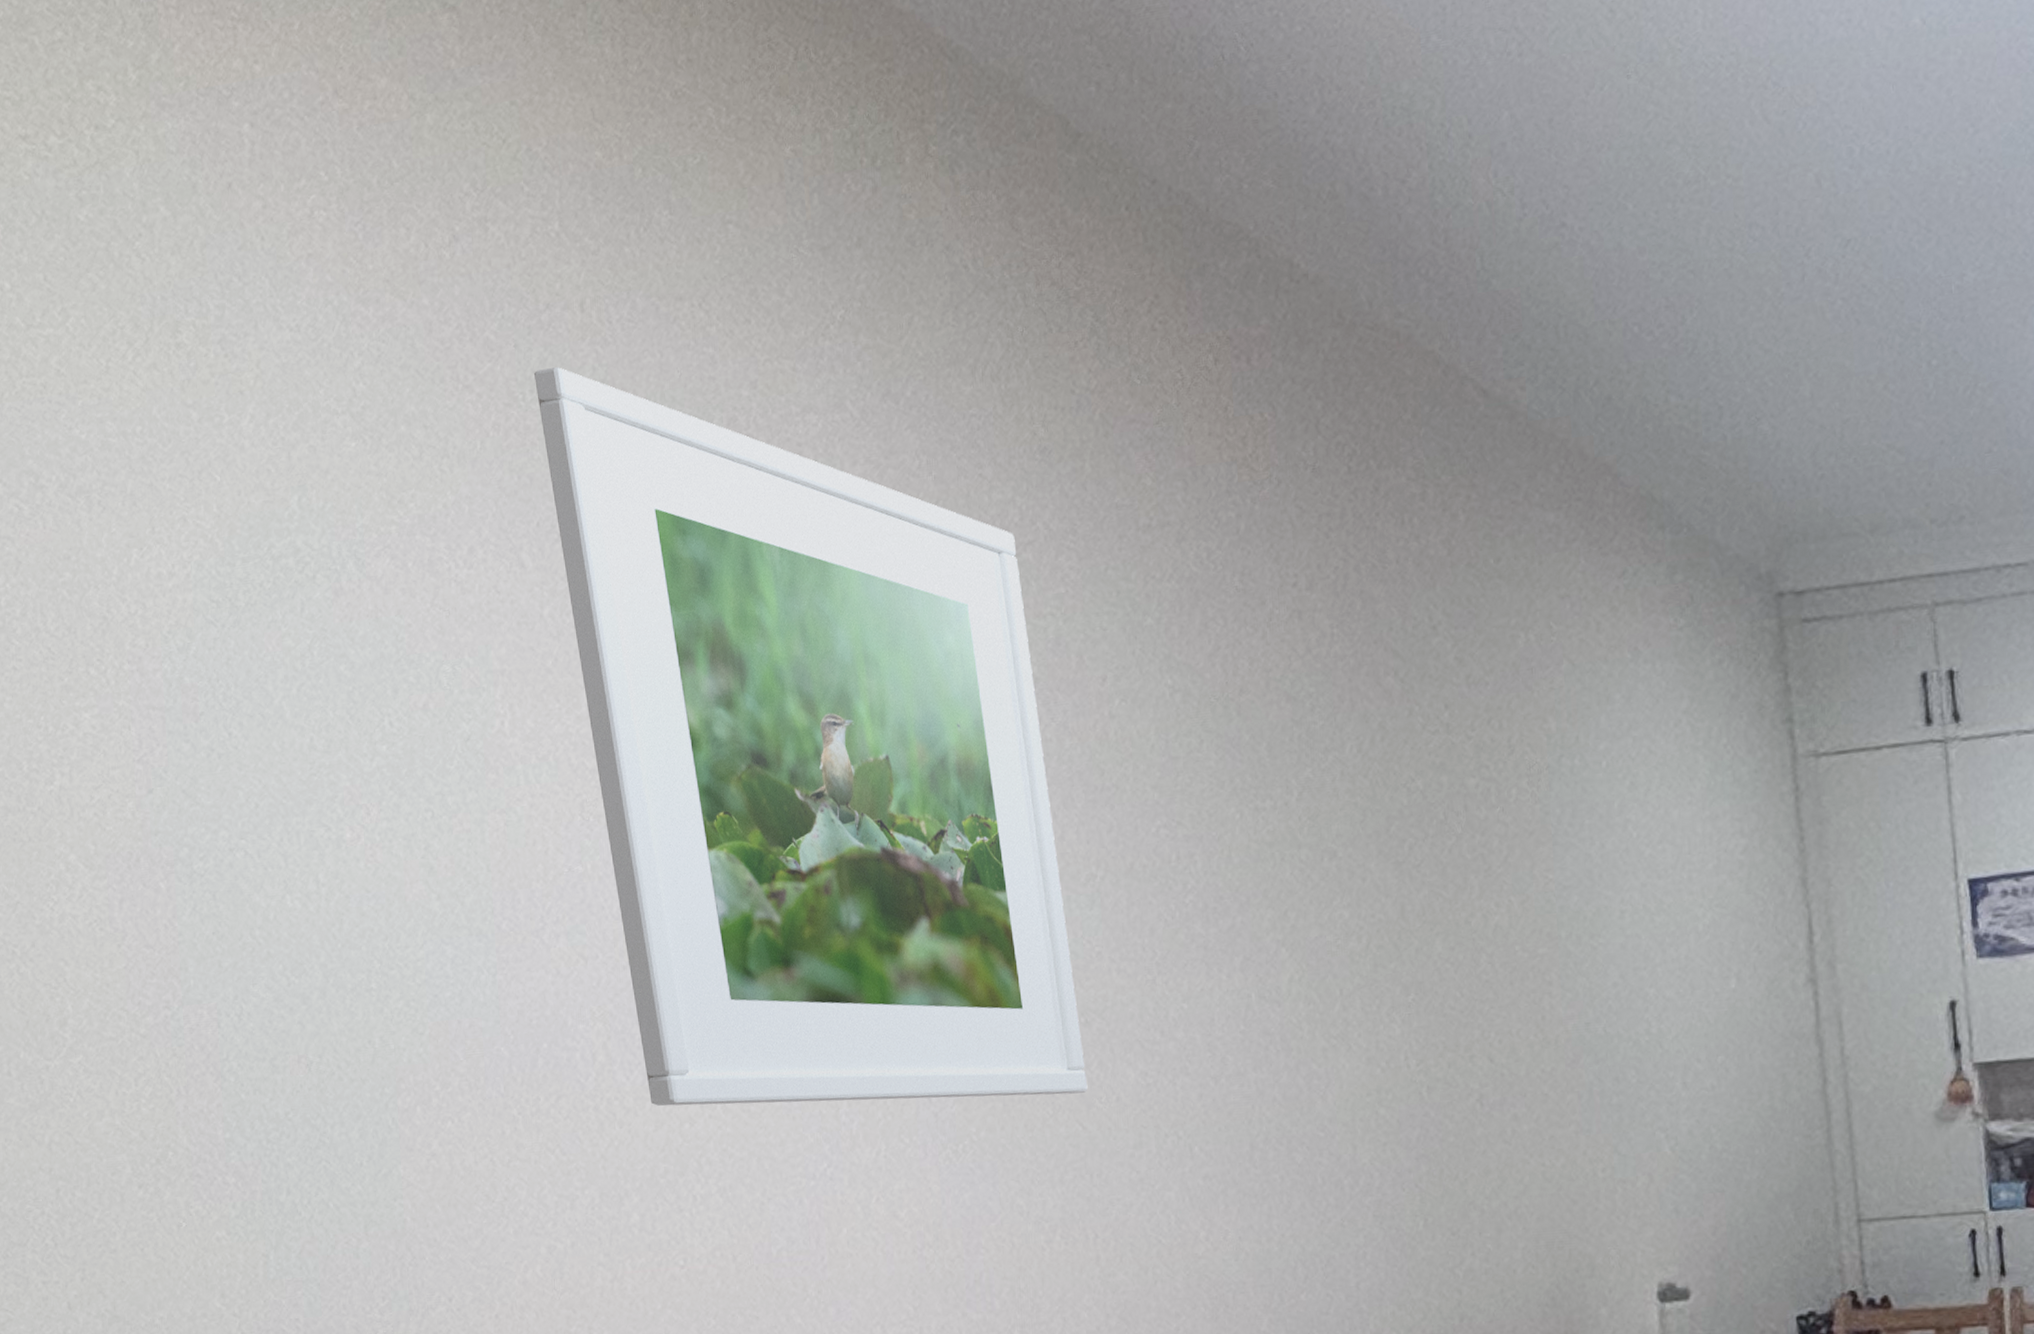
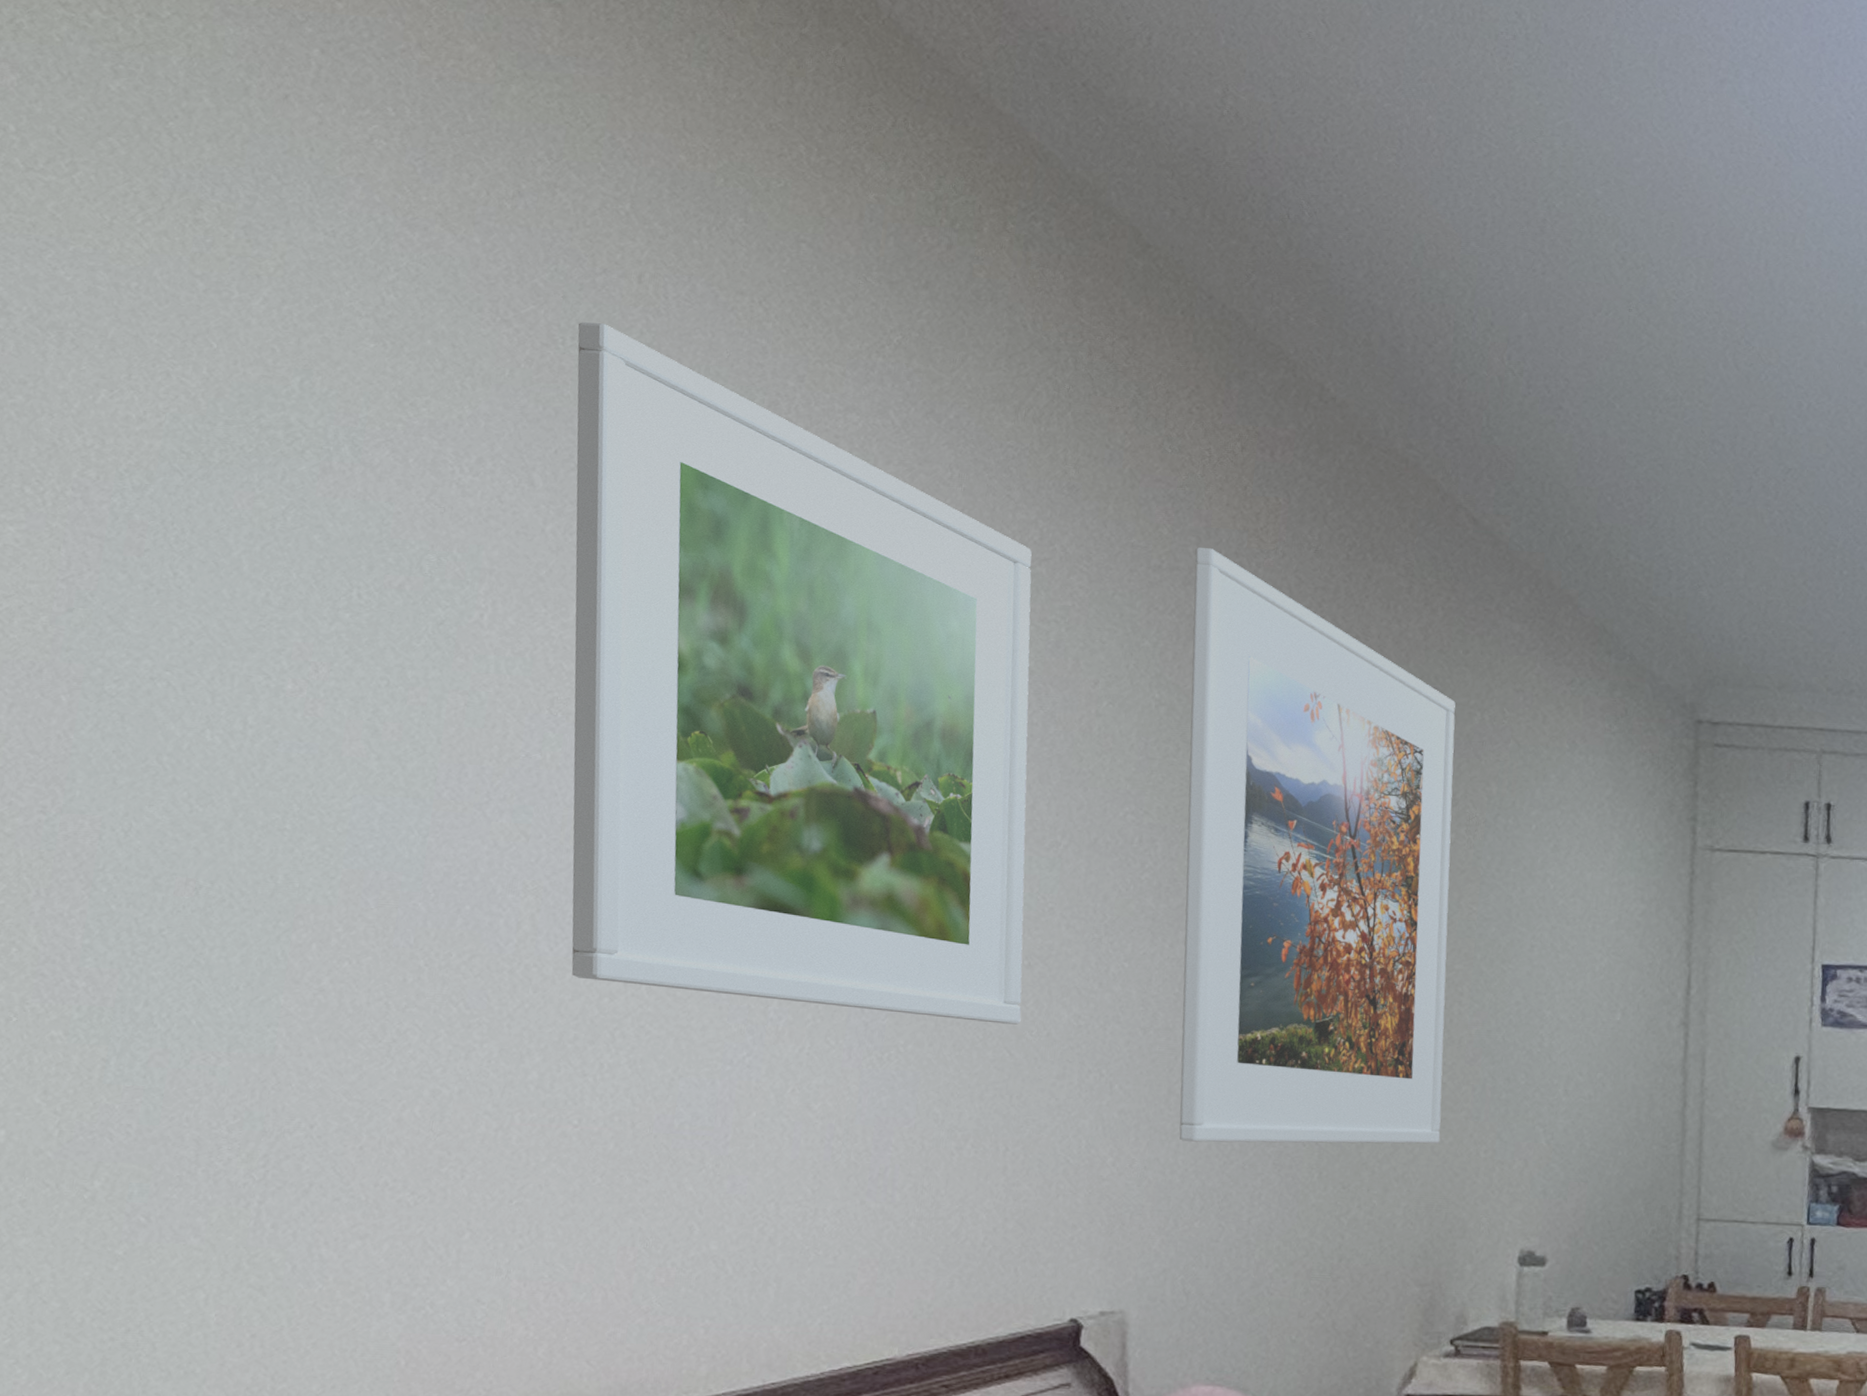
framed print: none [1184,491,1551,1202] -> present [1179,547,1456,1144]

